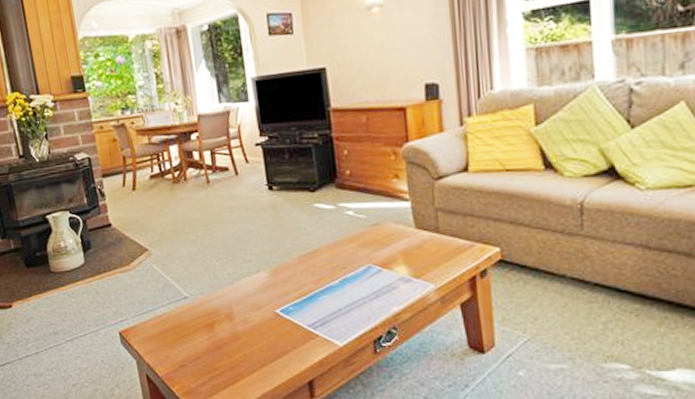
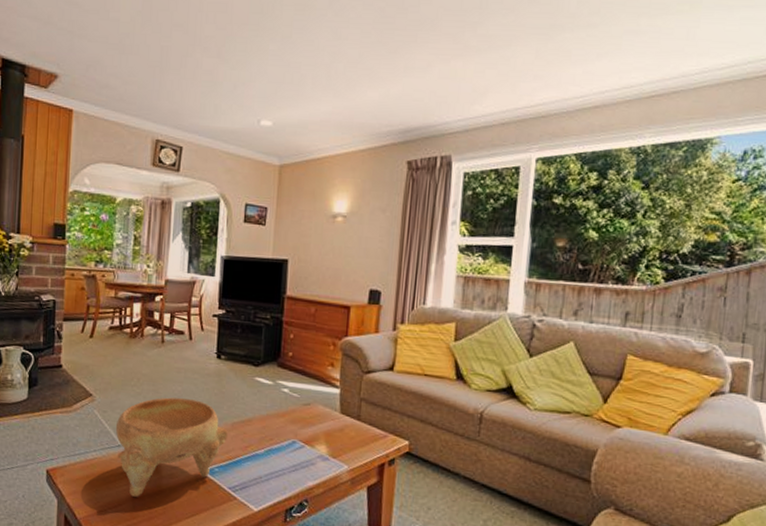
decorative bowl: none [178,238,297,348] -> present [115,397,228,497]

